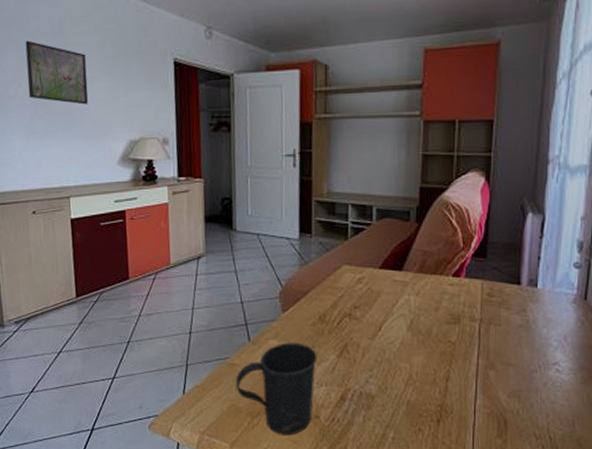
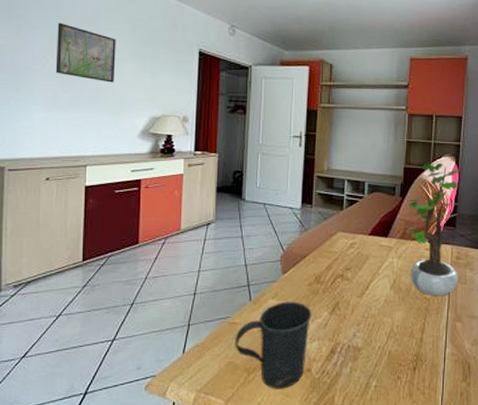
potted plant: none [418,179,491,340] -> present [401,162,459,297]

